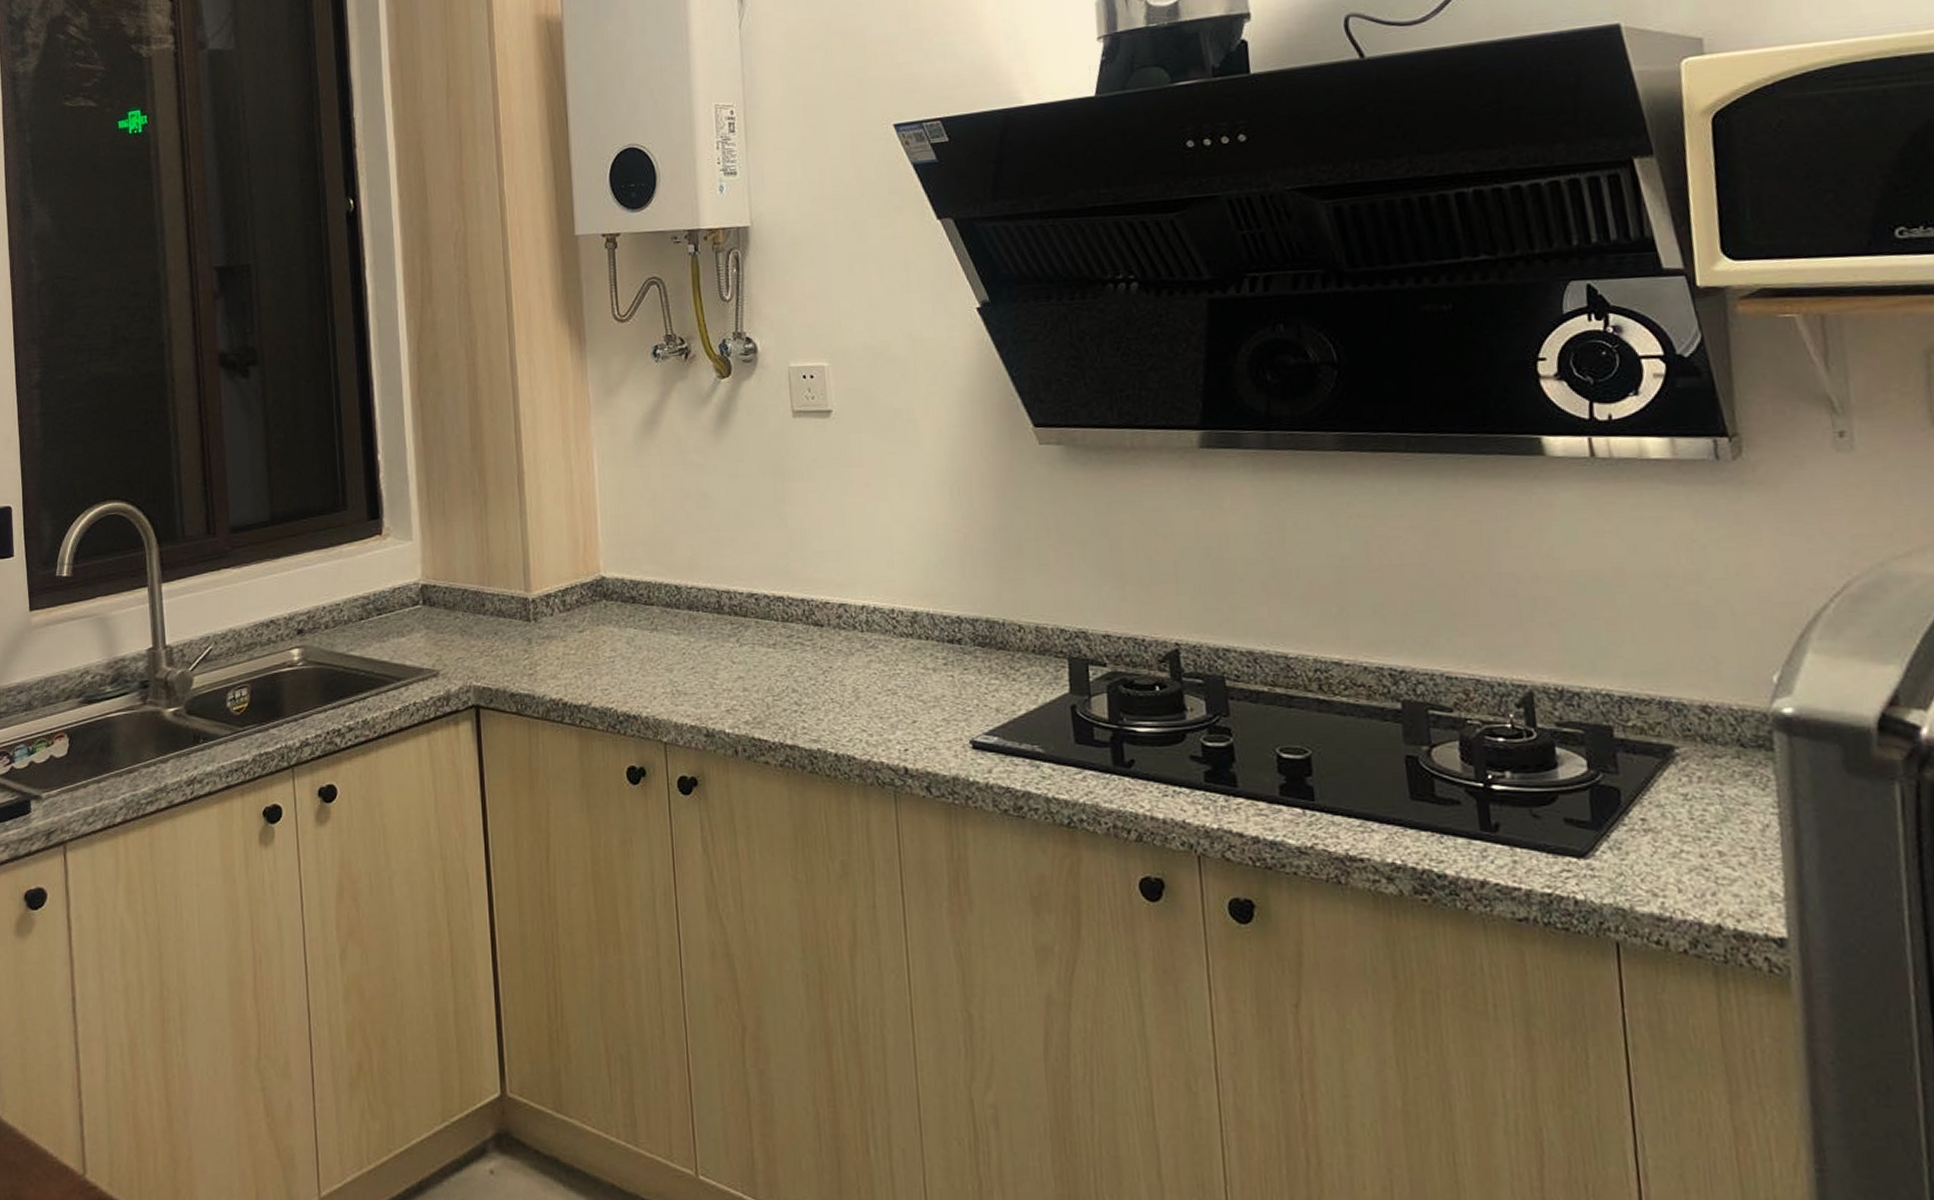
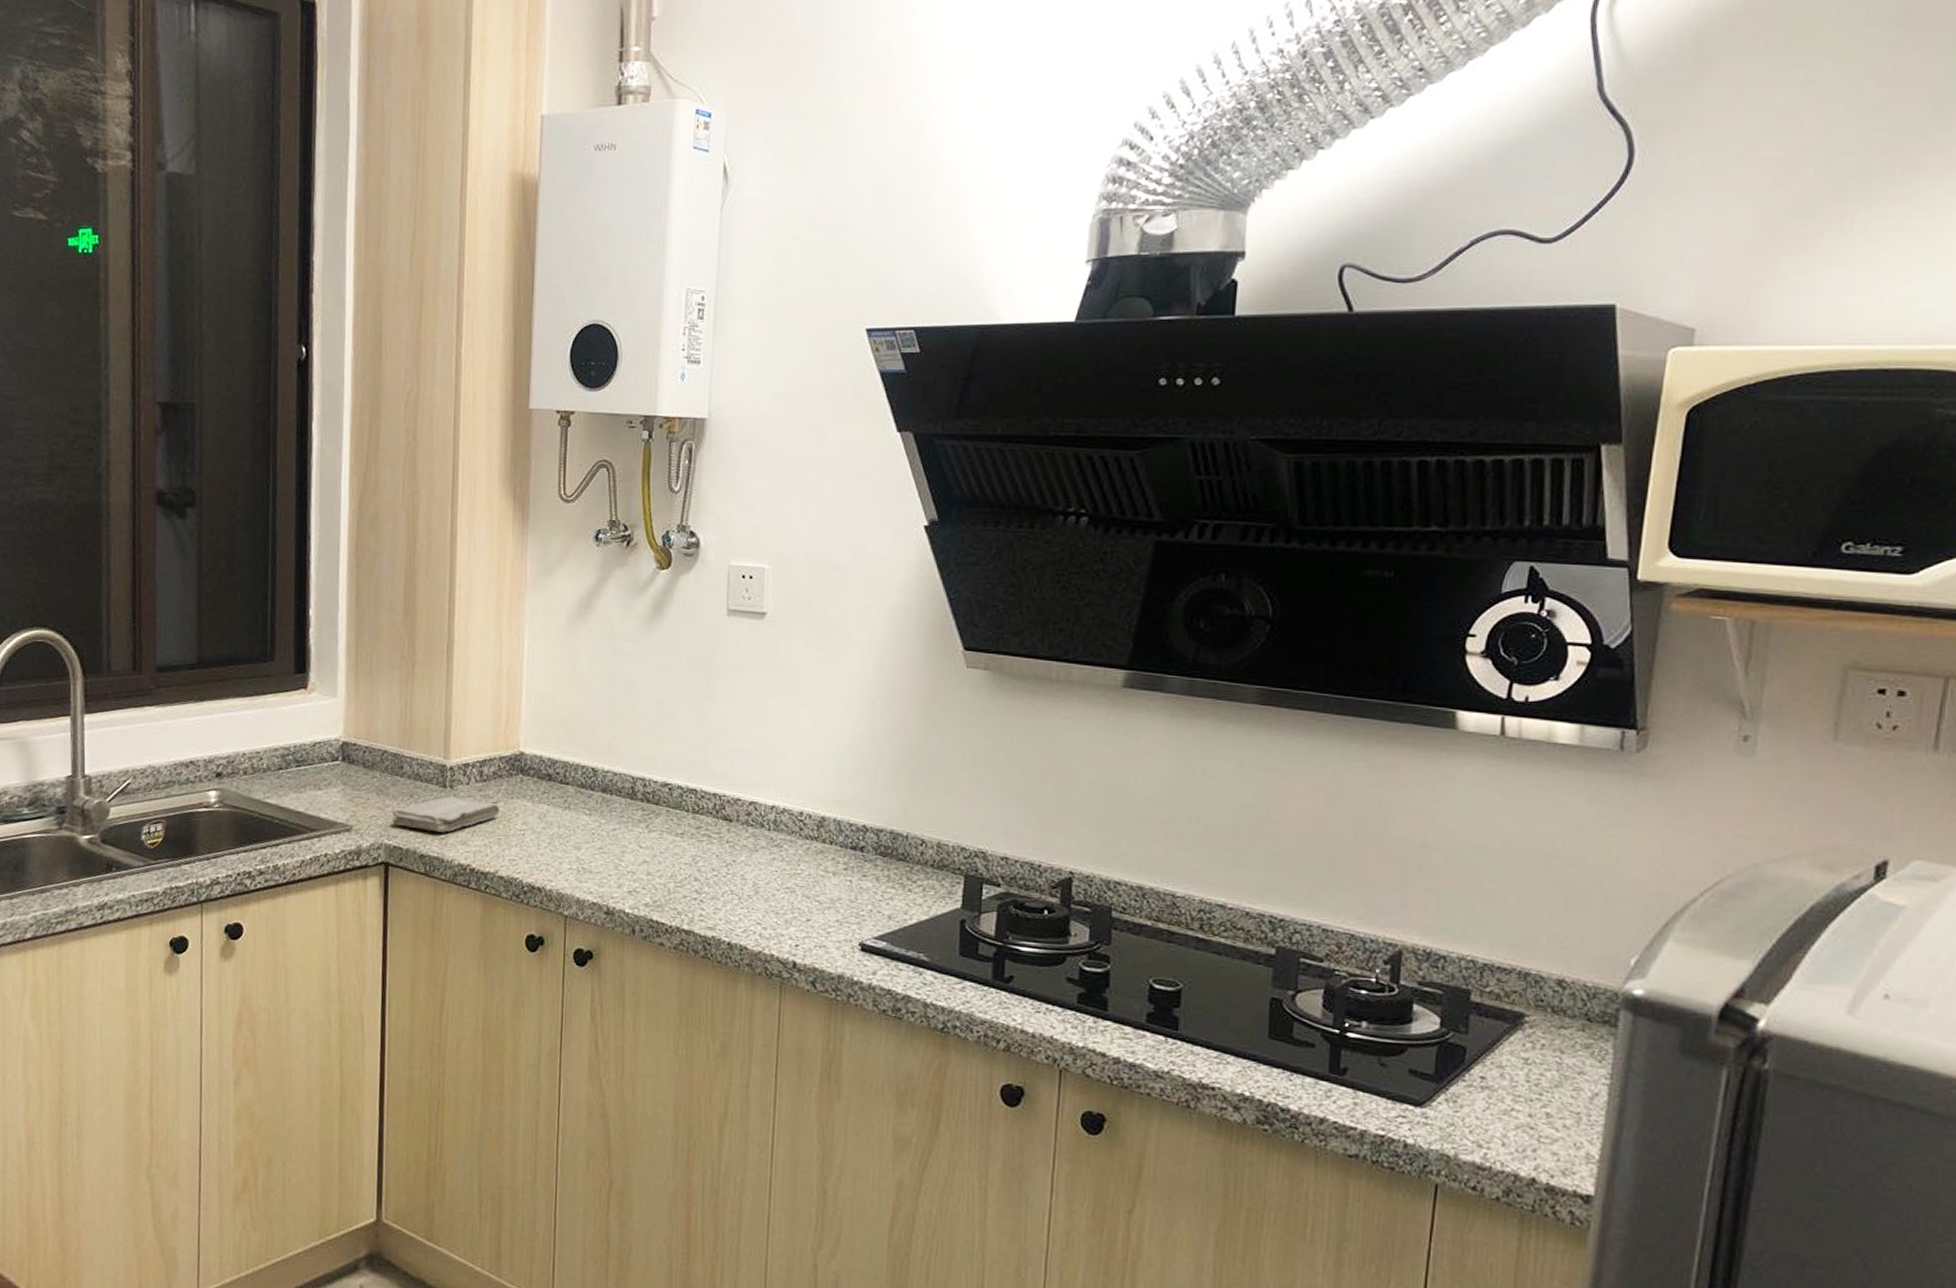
washcloth: none [478,630,587,669] -> present [392,796,500,833]

